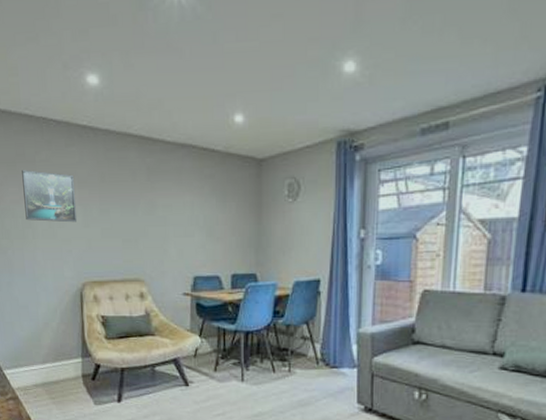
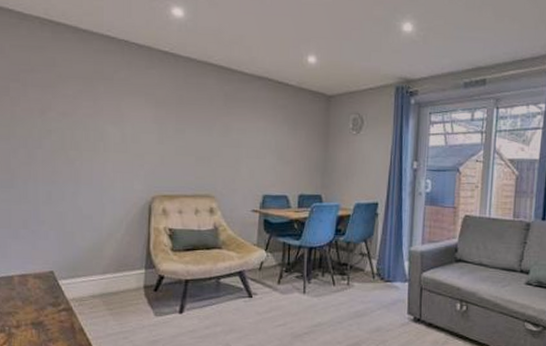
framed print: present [22,170,77,223] -> none [98,86,151,139]

